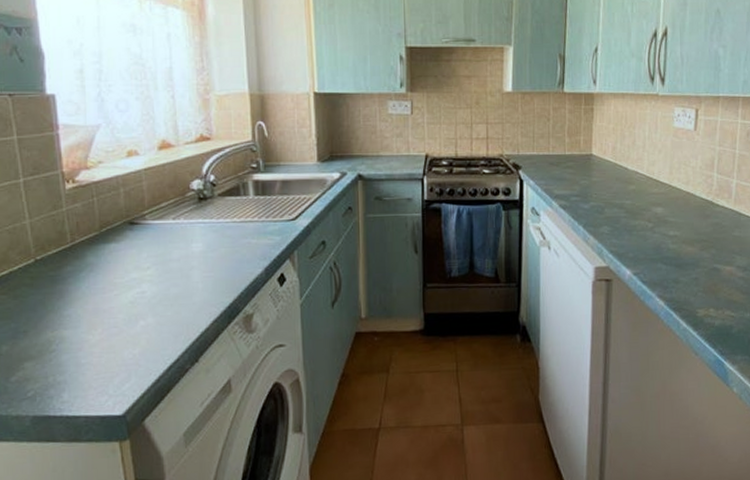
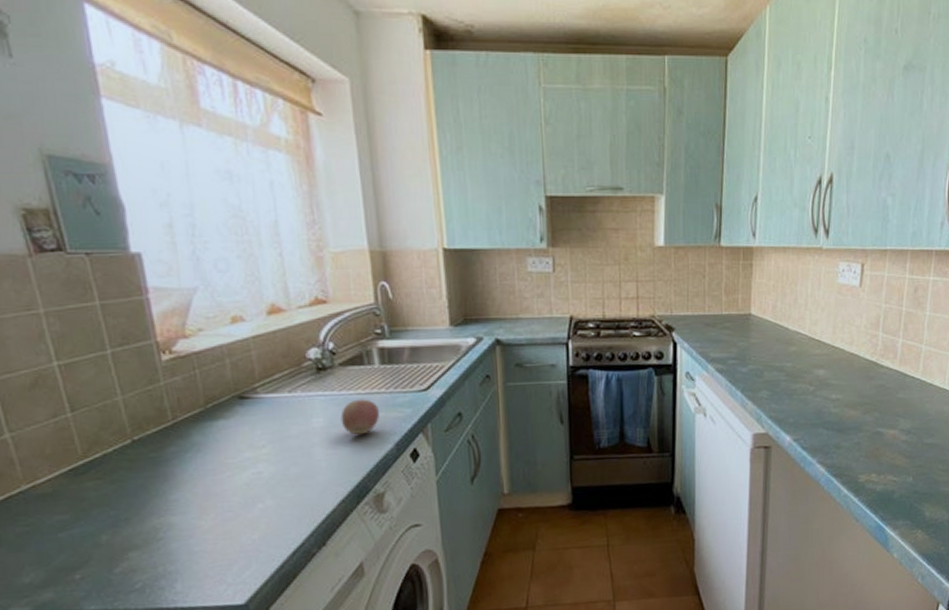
apple: none [217,226,251,260] -> present [340,399,379,435]

